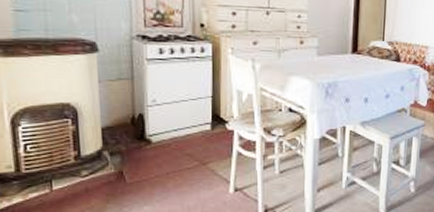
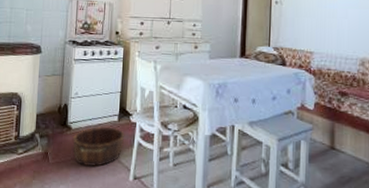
wooden bucket: none [155,137,221,183] -> present [72,126,125,167]

